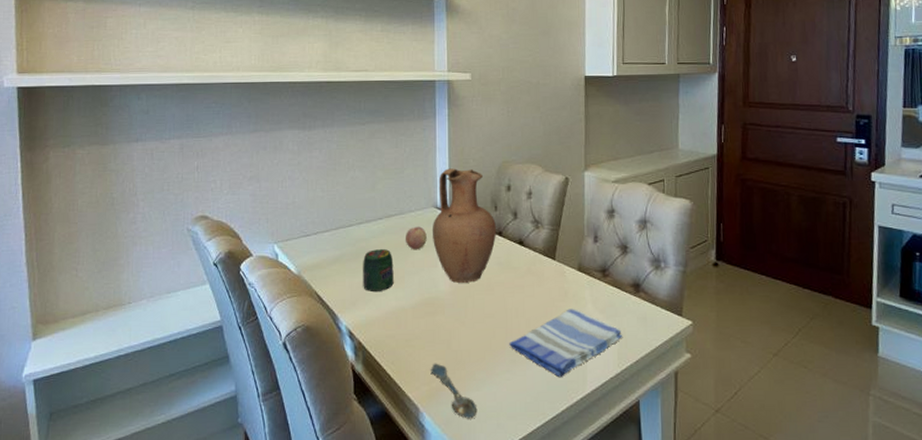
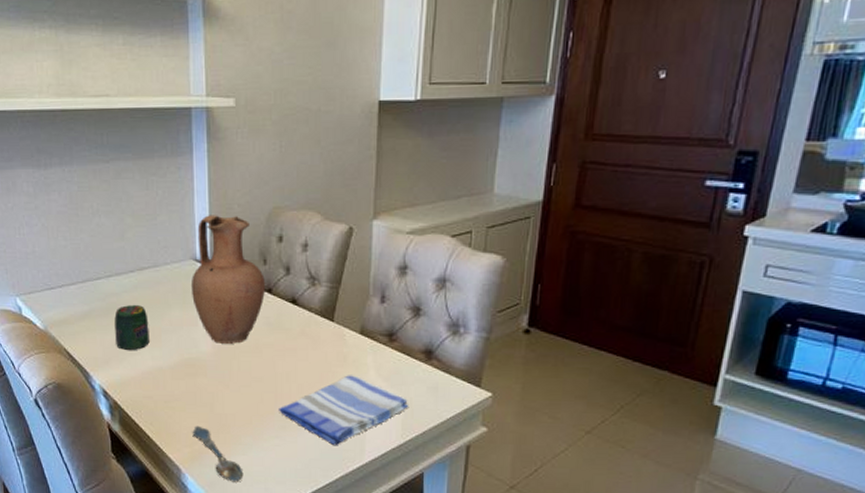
fruit: present [405,226,427,250] -> none [160,281,185,307]

